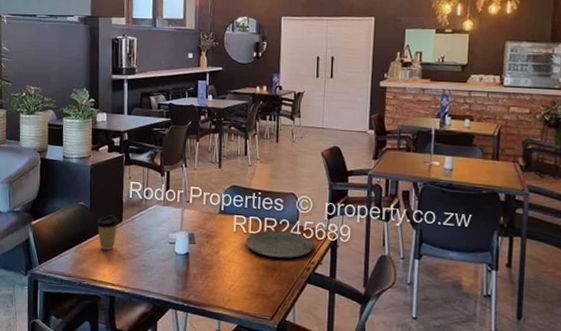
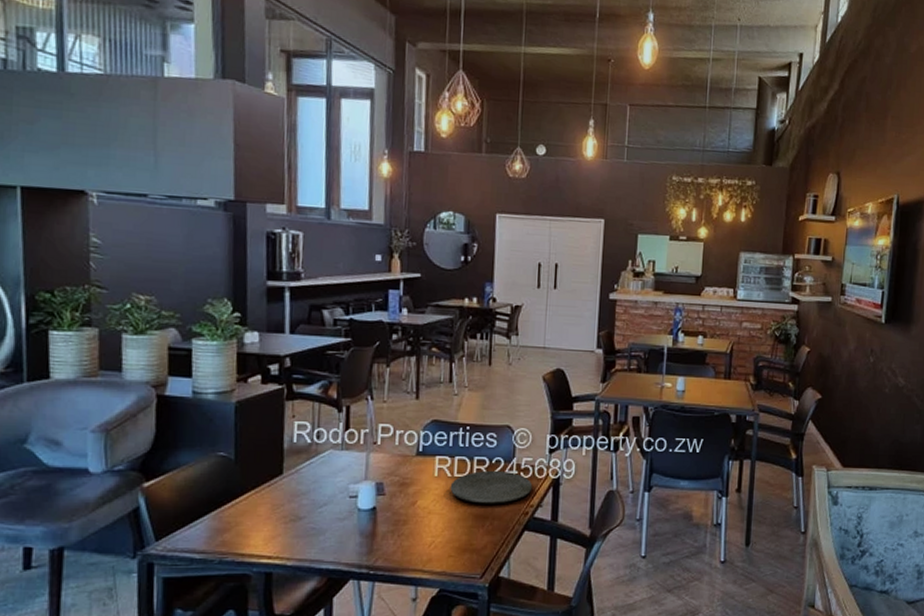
coffee cup: present [96,215,119,251] -> none [244,467,278,513]

